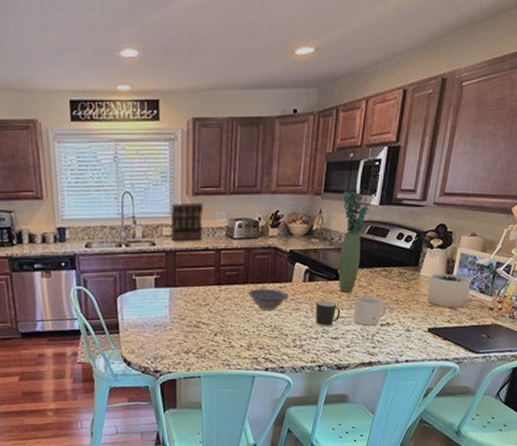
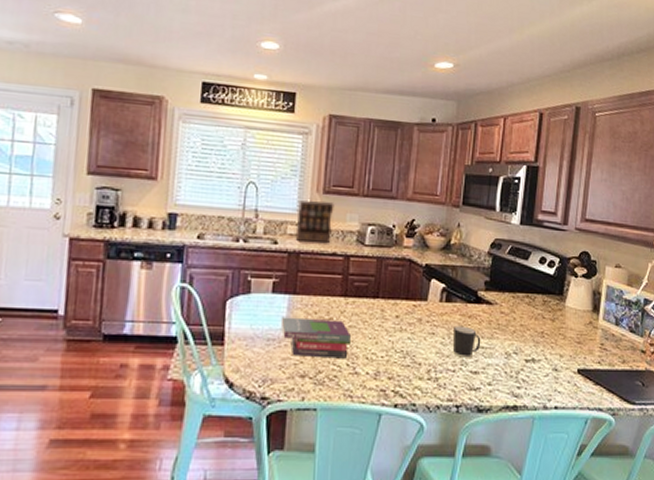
books: none [164,305,227,337] -> present [280,317,352,359]
decorative bowl: present [248,288,288,311] -> none [378,305,423,332]
vase: present [339,187,369,294] -> none [479,201,510,320]
mug: present [354,296,387,326] -> none [495,325,532,361]
planter: present [428,274,471,309] -> none [575,306,620,349]

